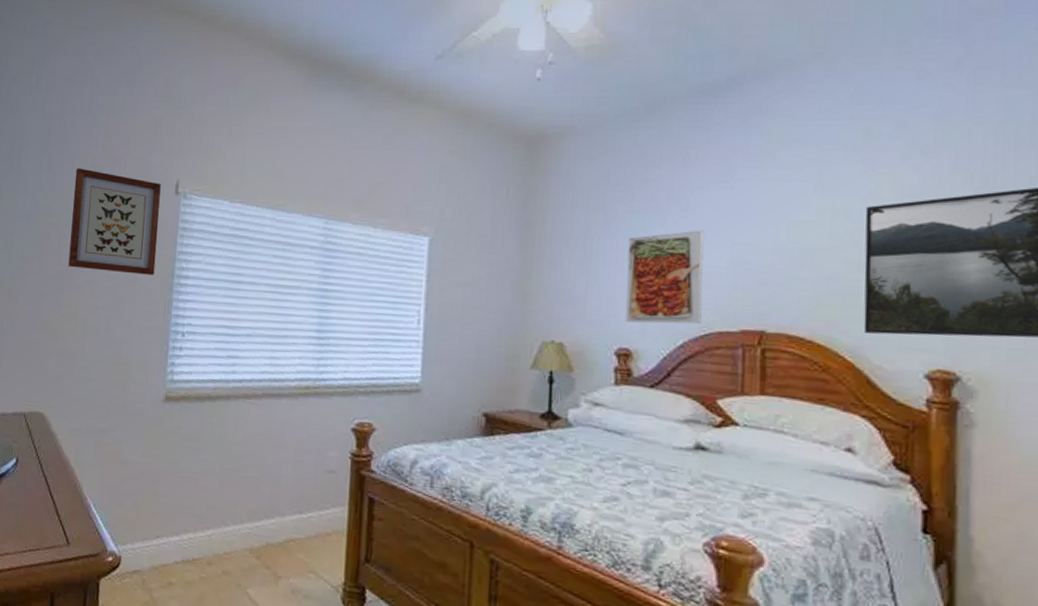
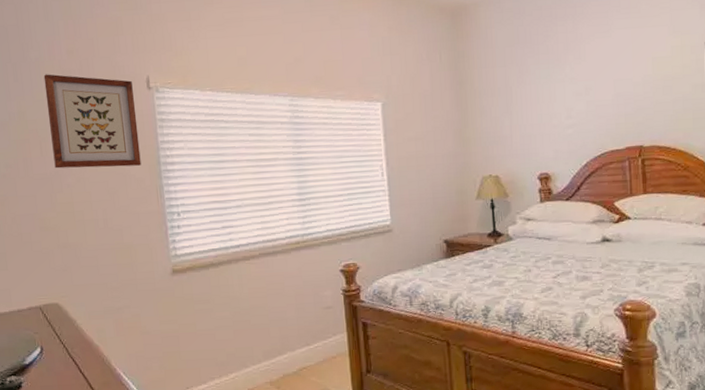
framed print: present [625,230,704,324] -> none [539,72,598,153]

